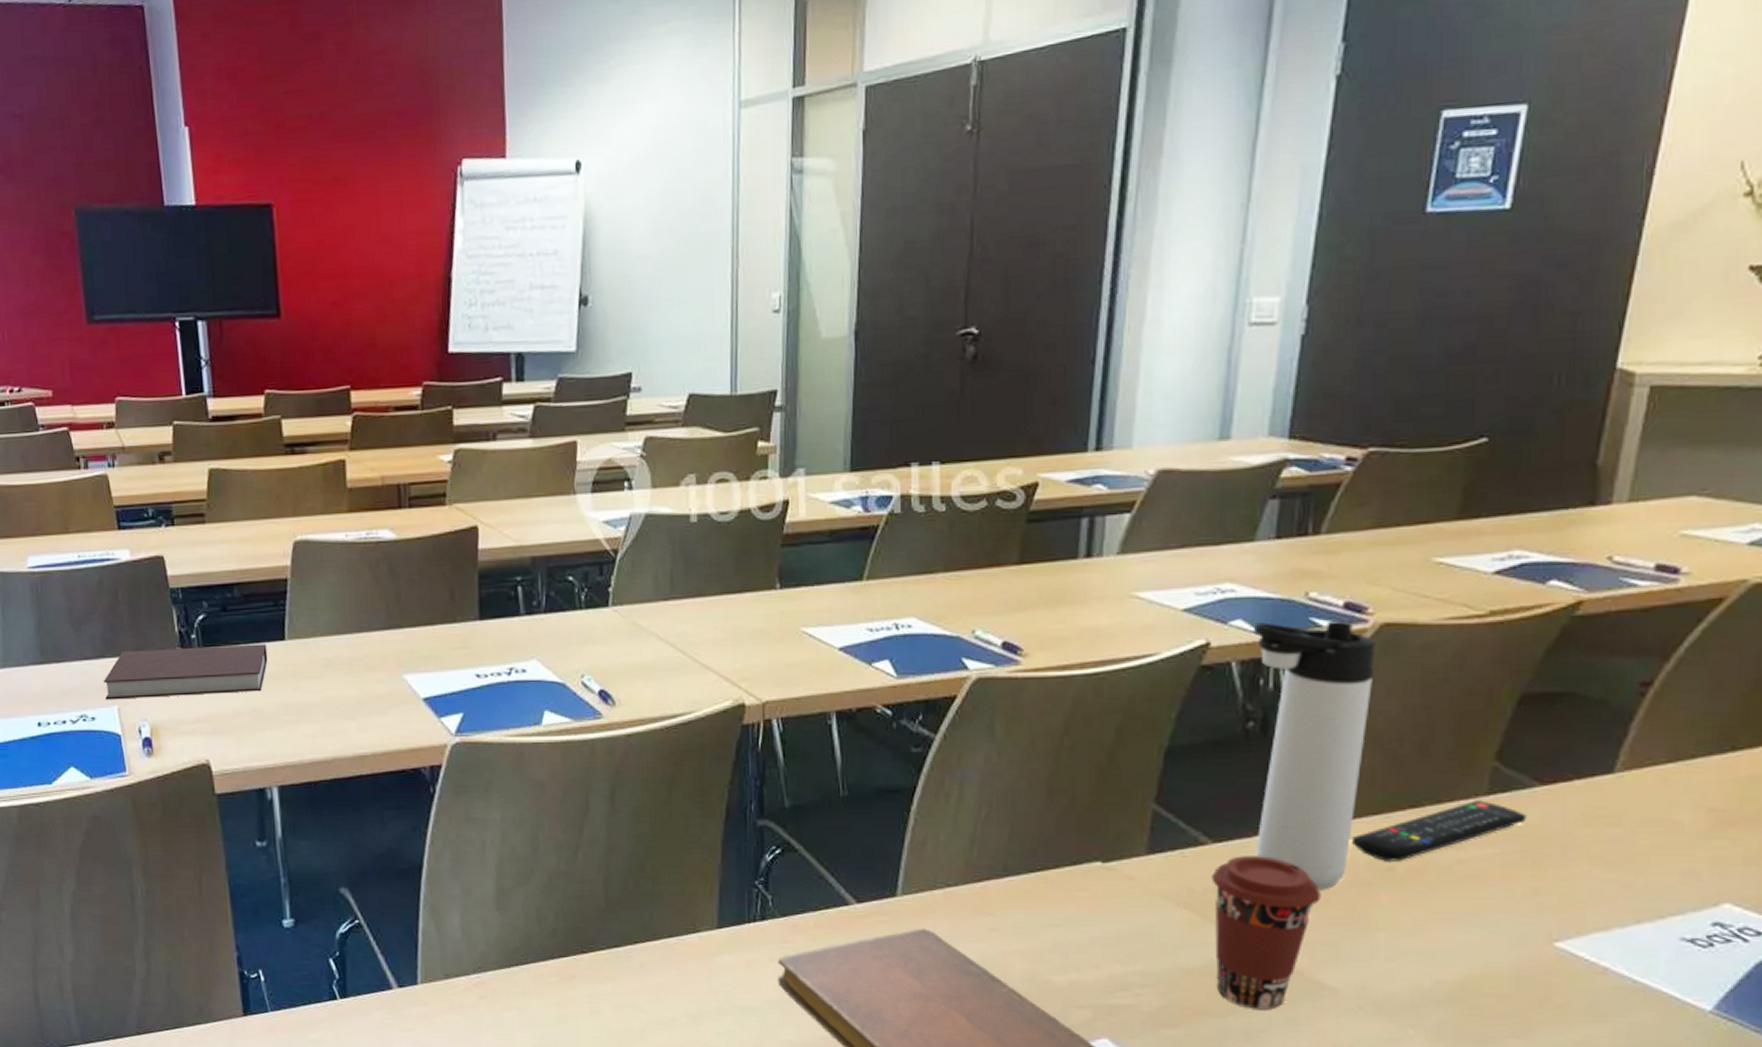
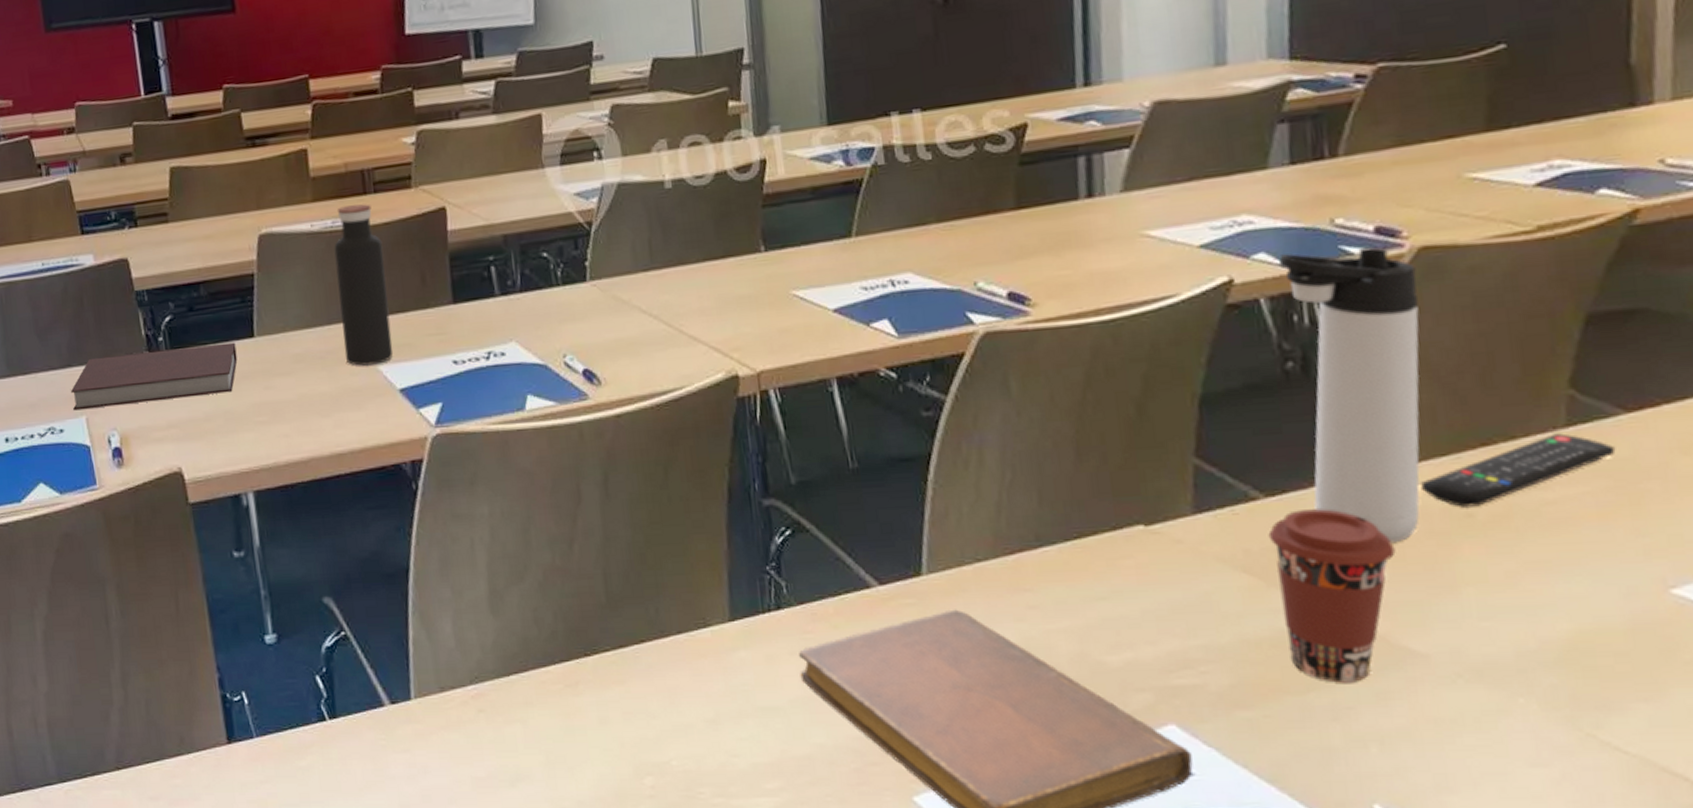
water bottle: none [367,518,419,674] -> present [334,204,394,366]

